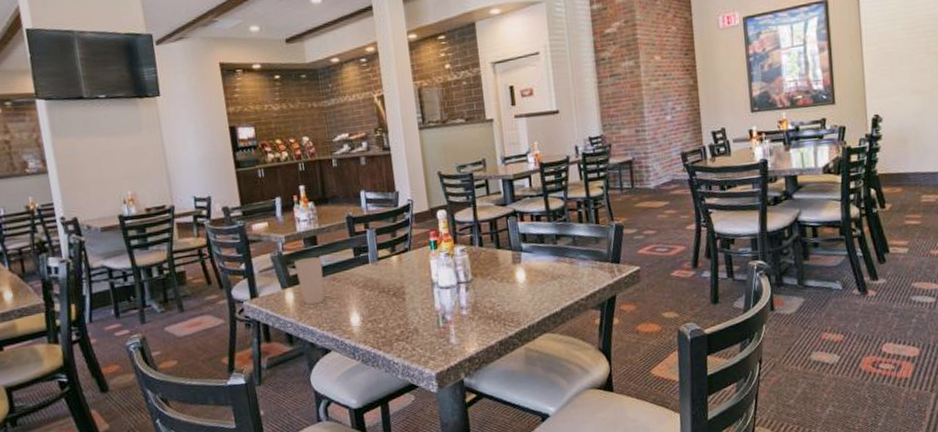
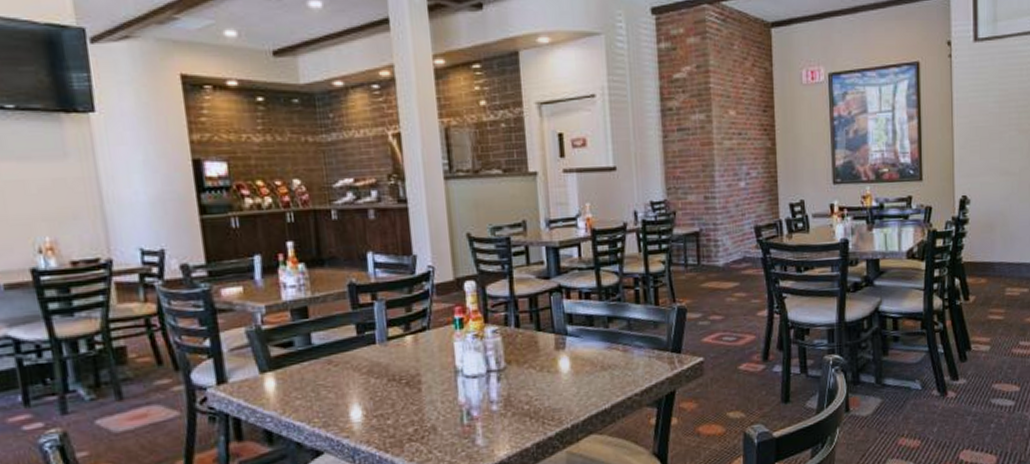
cup: present [294,257,325,306] -> none [277,334,317,396]

